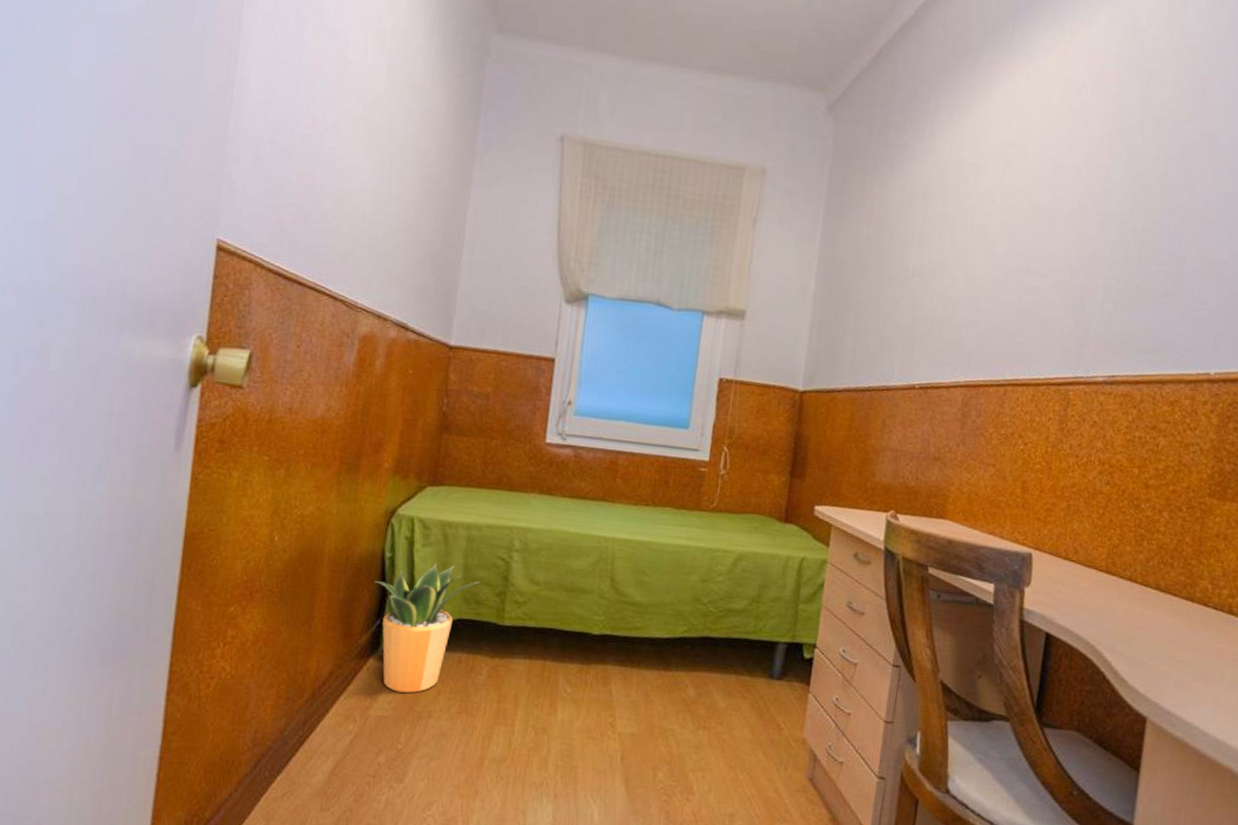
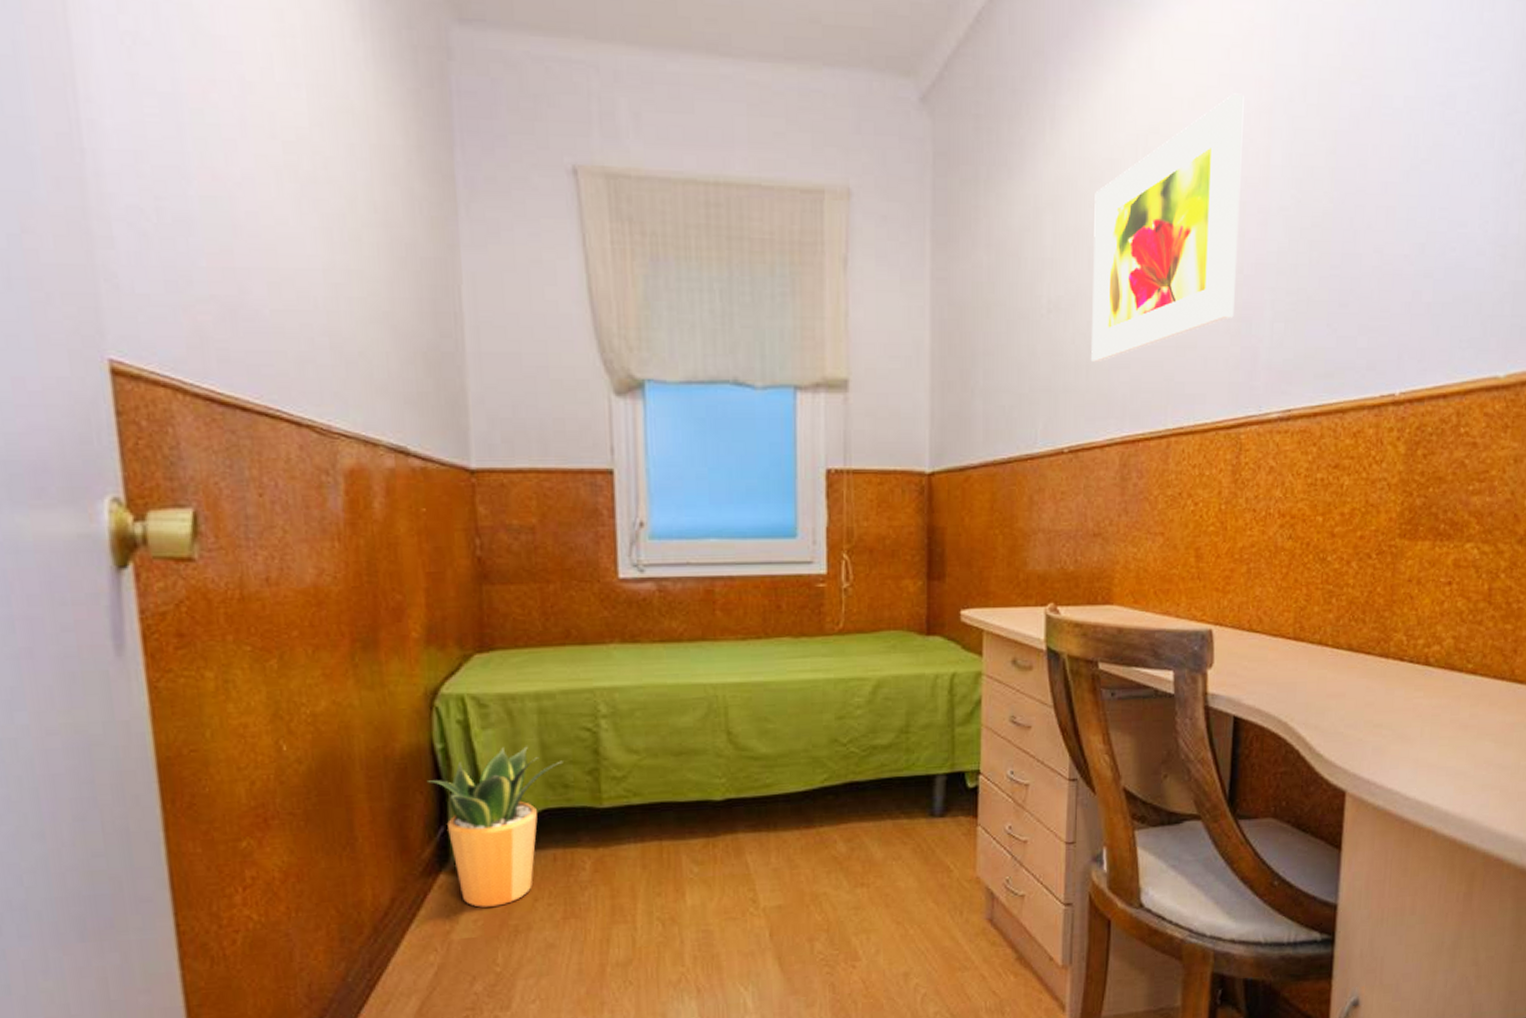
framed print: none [945,123,1091,319] -> present [1091,93,1244,362]

